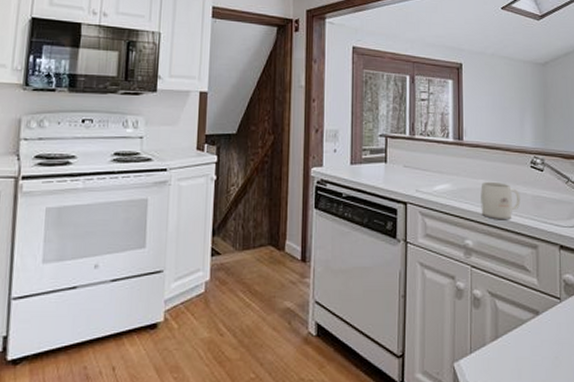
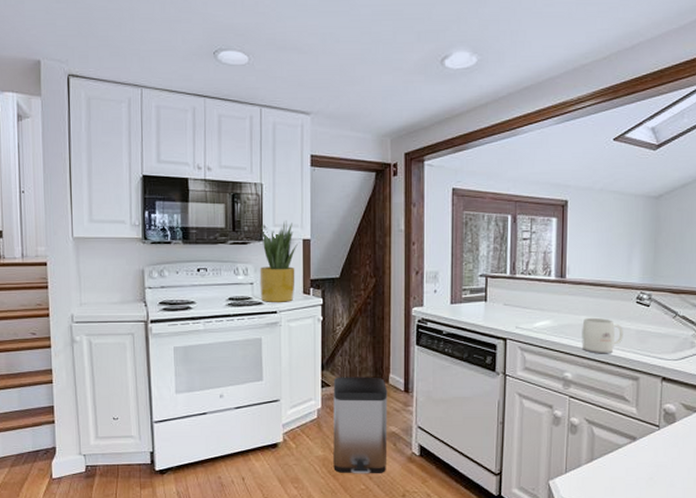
planter: none [149,71,194,159] -> present [259,220,298,302]
pedal bin: none [220,243,283,360] -> present [333,377,388,474]

